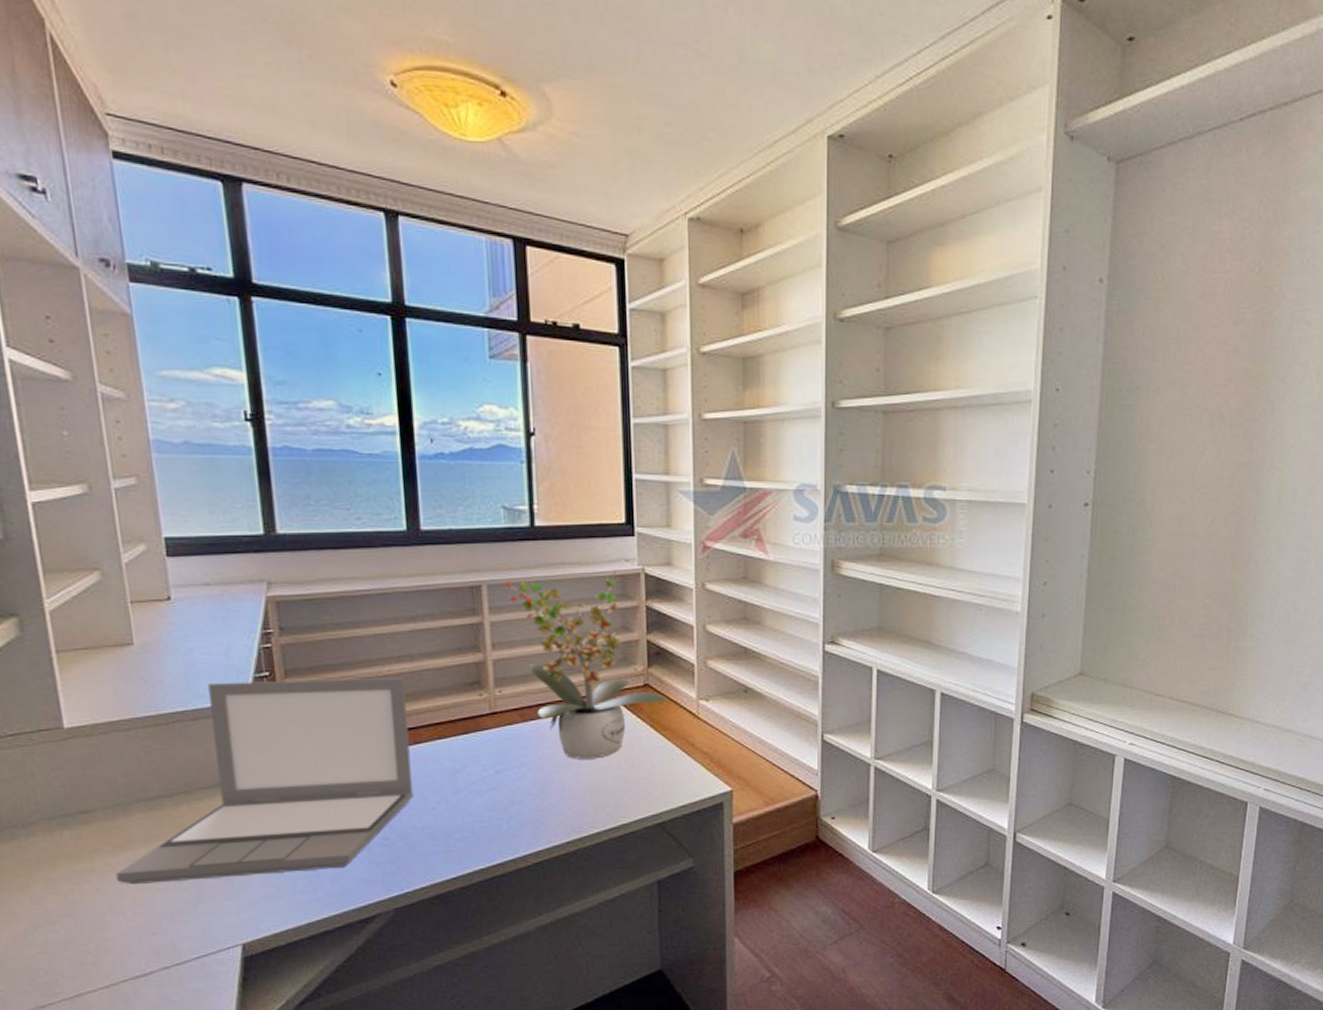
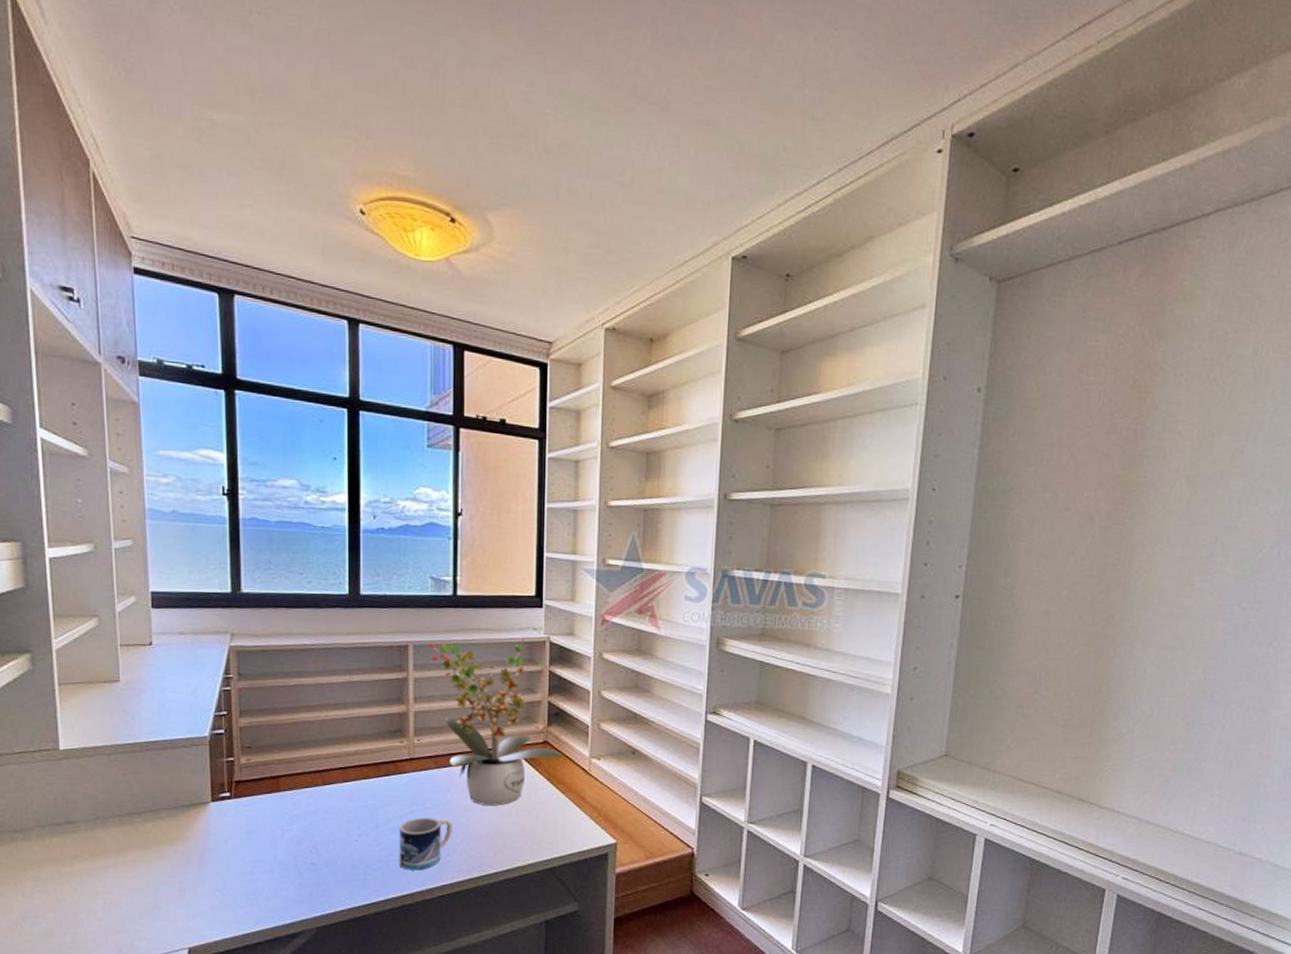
laptop: present [116,678,415,884] -> none [91,718,340,889]
mug: none [483,777,546,837] -> present [399,817,452,871]

